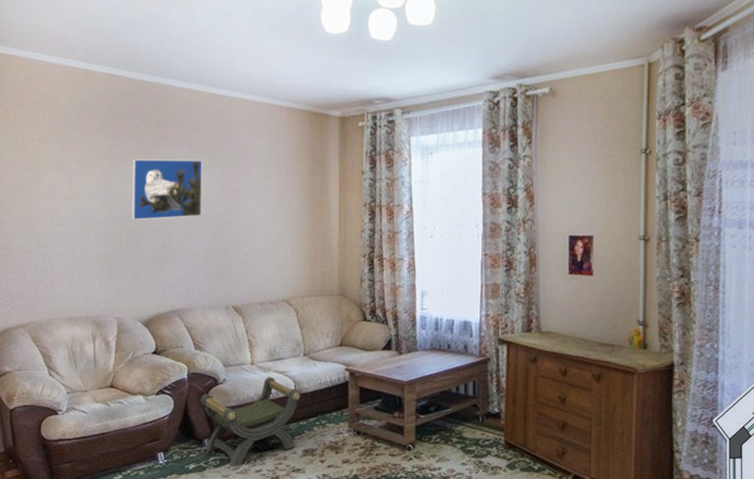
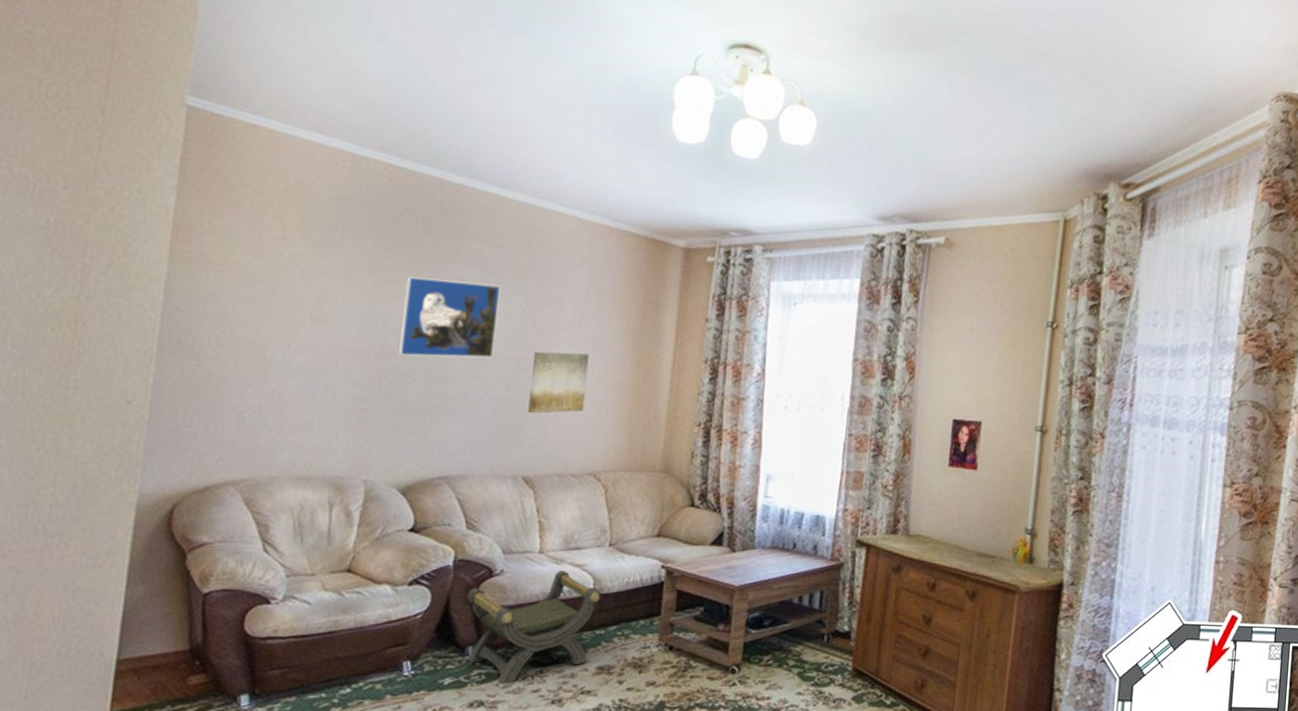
wall art: none [231,207,274,257] -> present [527,351,589,414]

